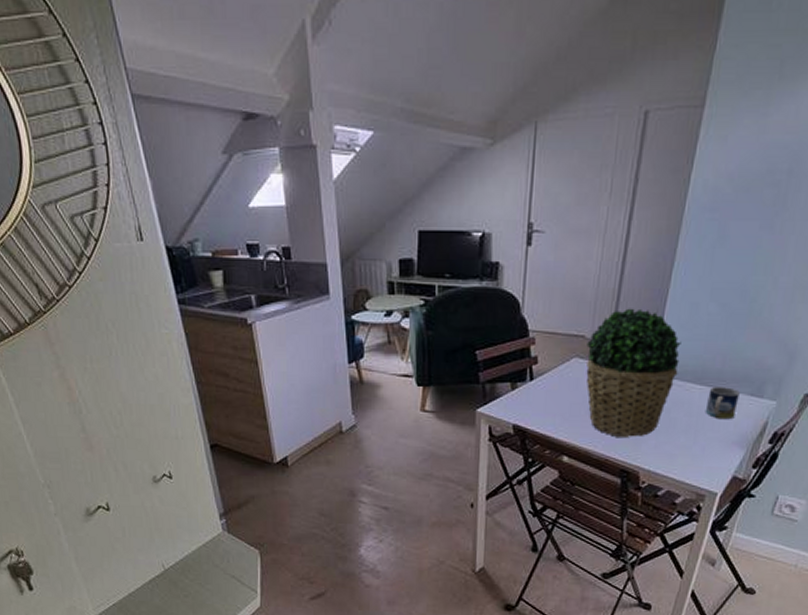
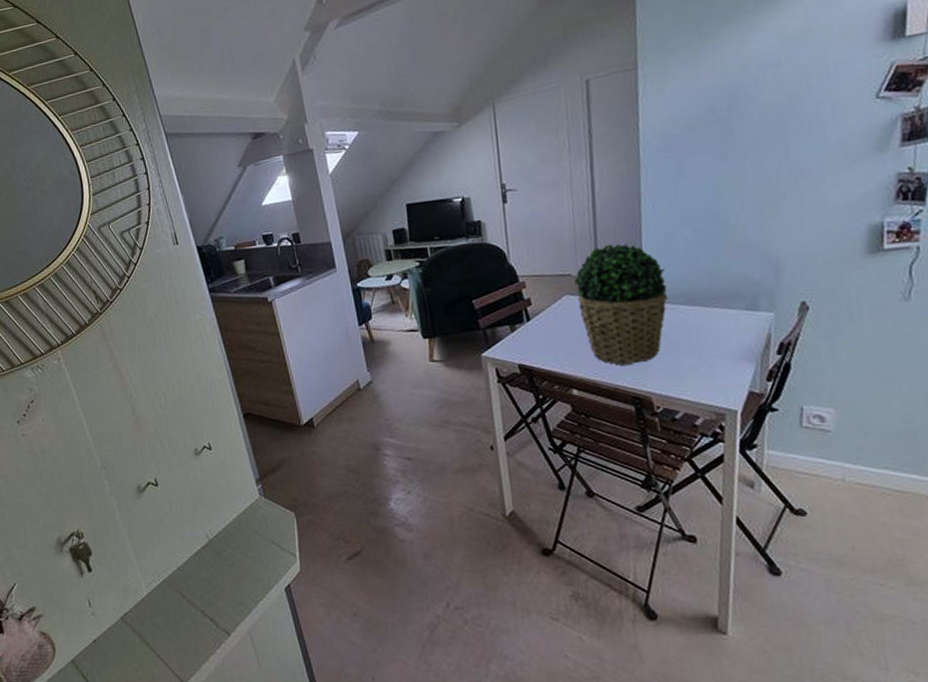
mug: present [705,387,740,418] -> none [702,304,736,336]

